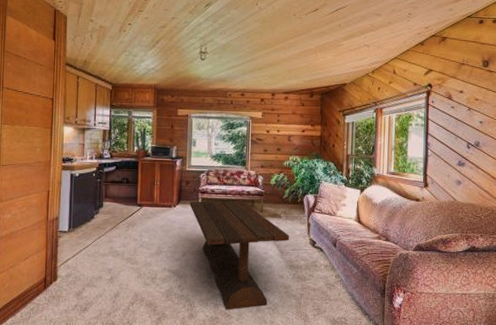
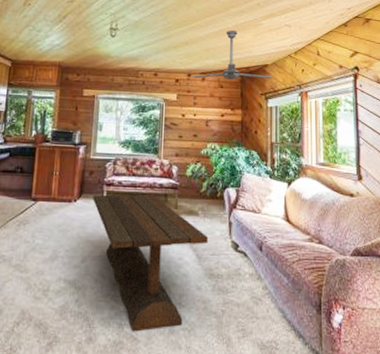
ceiling fan: none [277,50,351,98] -> present [193,29,273,79]

